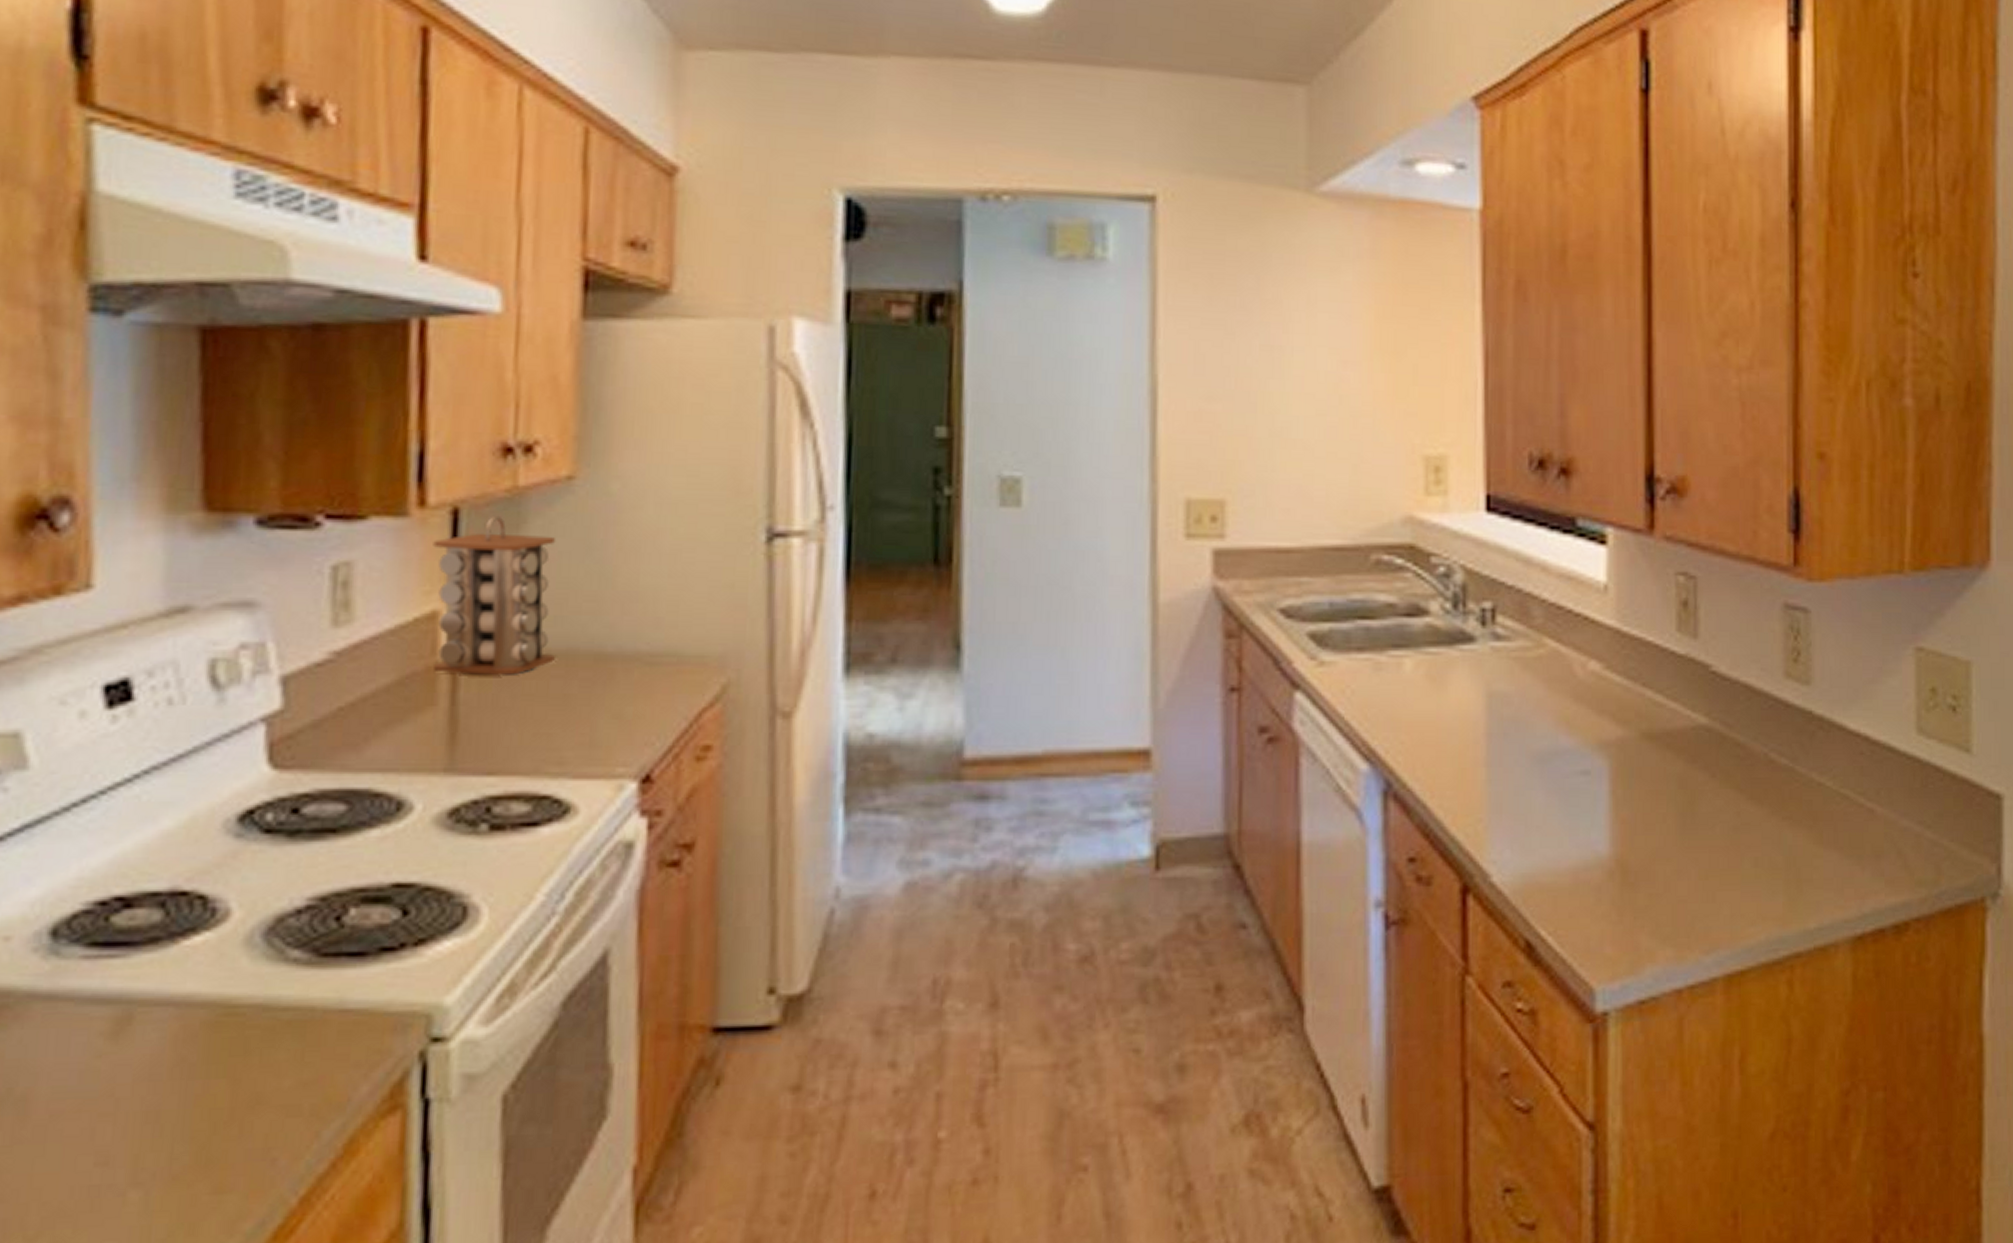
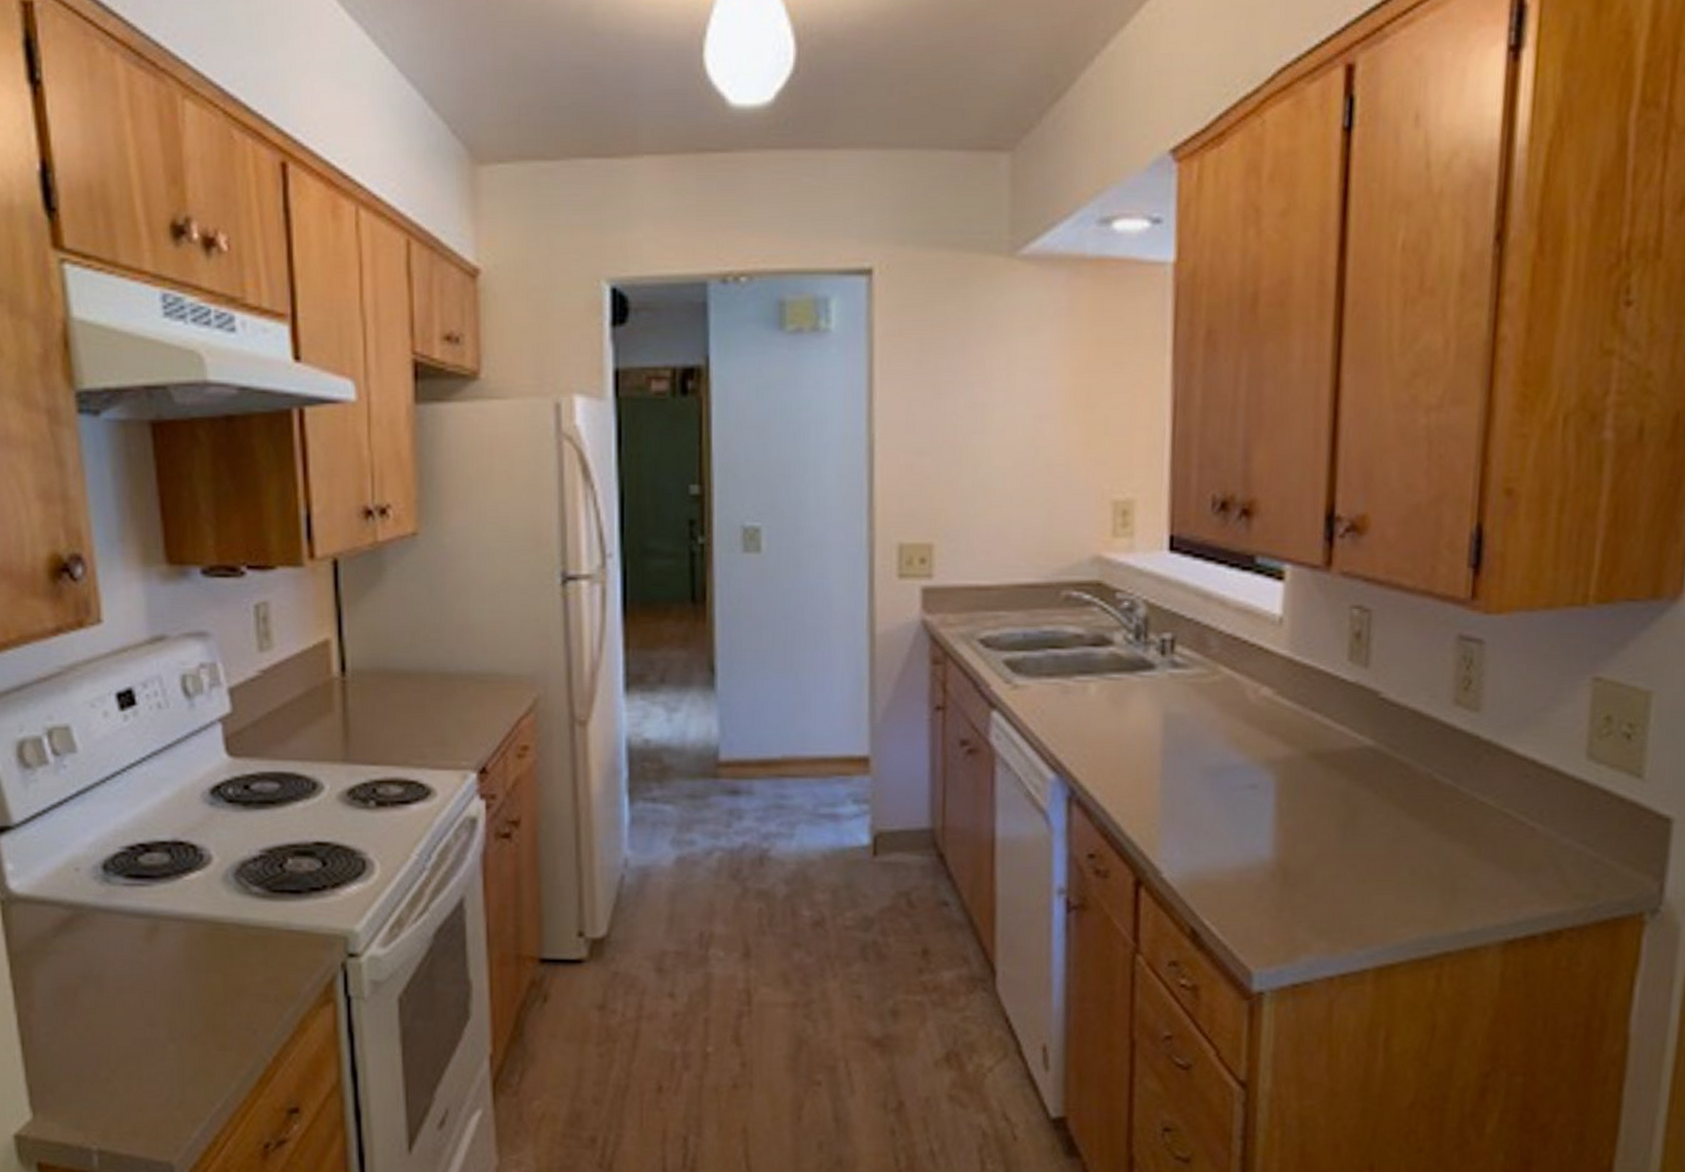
spice rack: present [433,515,556,677] -> none [321,565,413,690]

